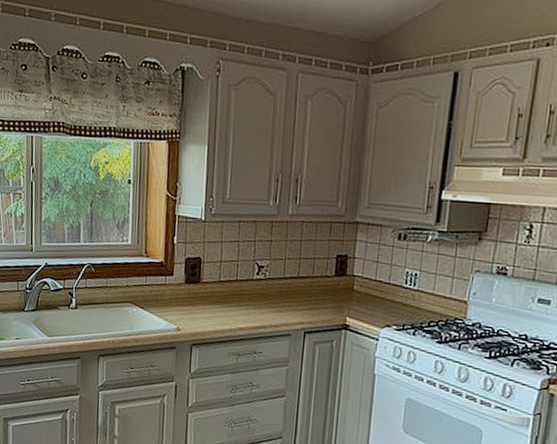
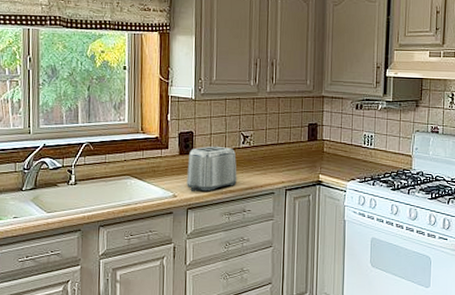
toaster: none [192,275,249,328] -> present [187,146,237,193]

